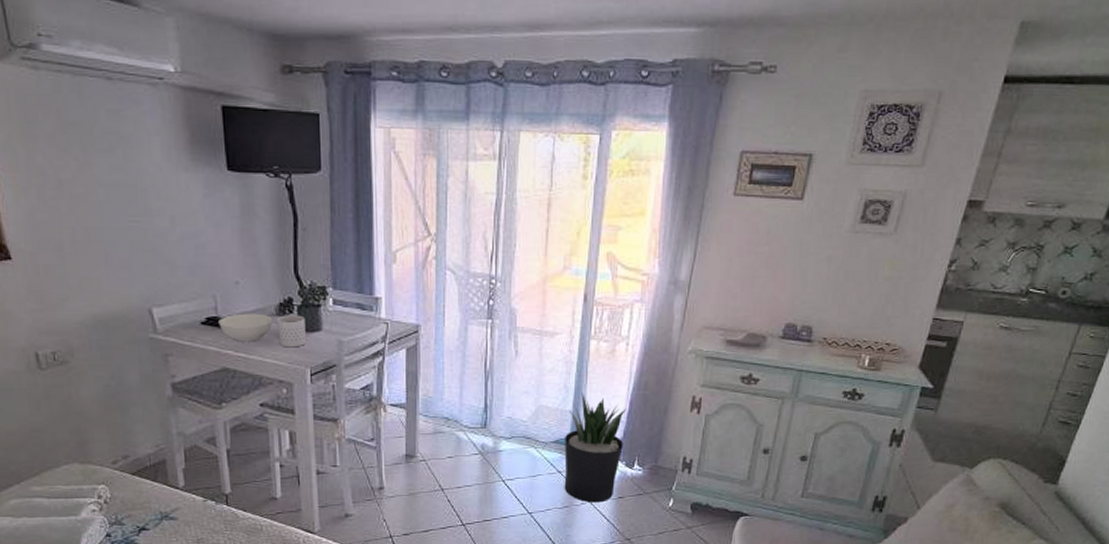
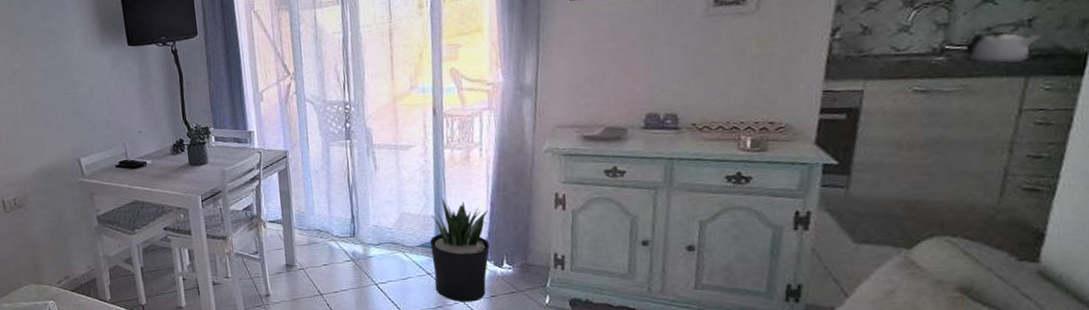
bowl: present [219,313,273,342] -> none [128,154,169,179]
mug: present [277,315,306,348] -> none [172,152,196,180]
kettle: none [1043,273,1098,312] -> present [966,20,1043,64]

